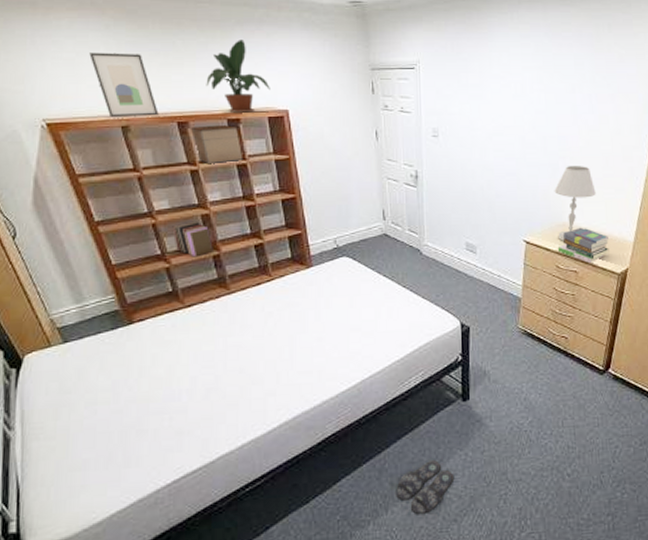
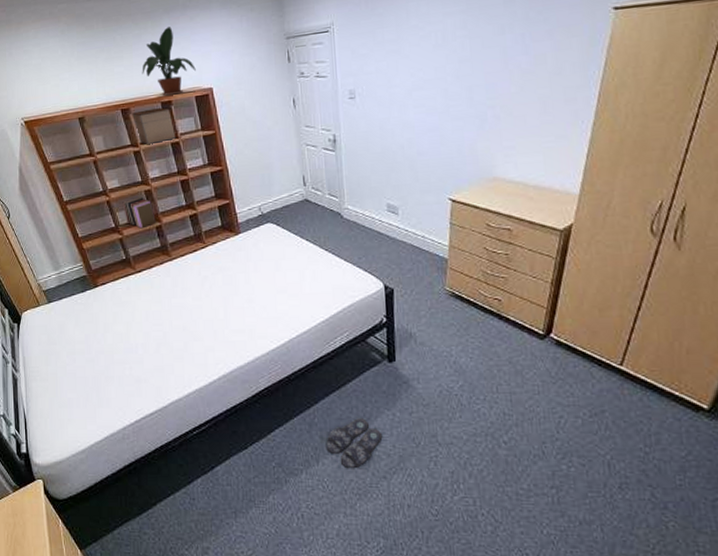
picture frame: present [89,52,159,118] -> none [51,52,106,111]
table lamp: present [554,166,596,241] -> none [482,114,532,198]
books: present [557,227,609,264] -> none [487,181,549,221]

